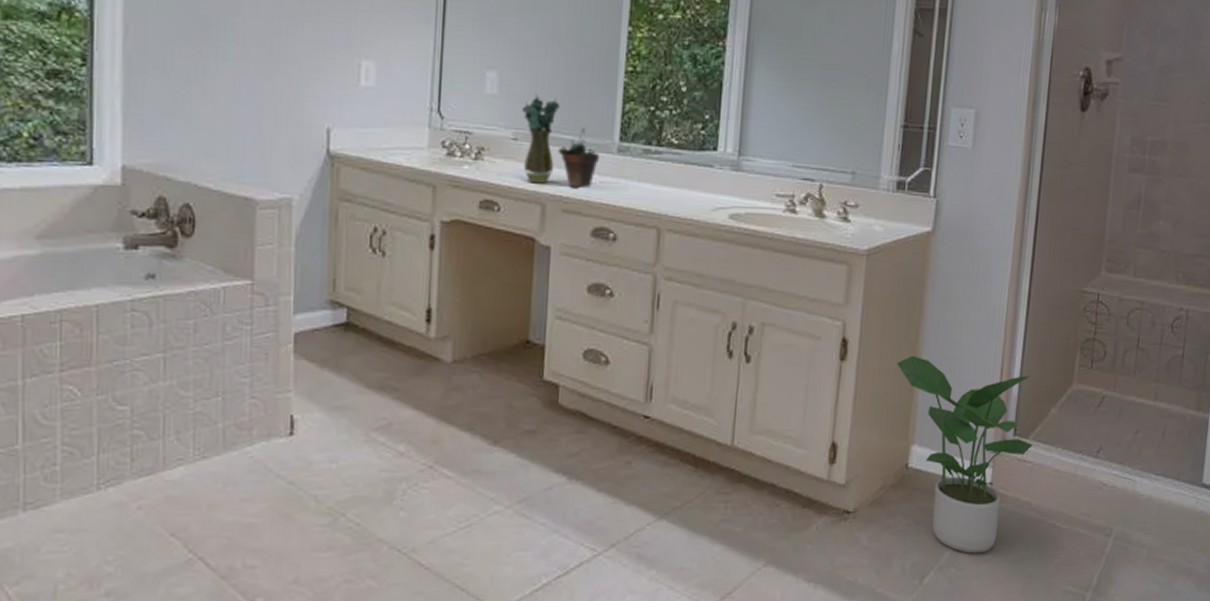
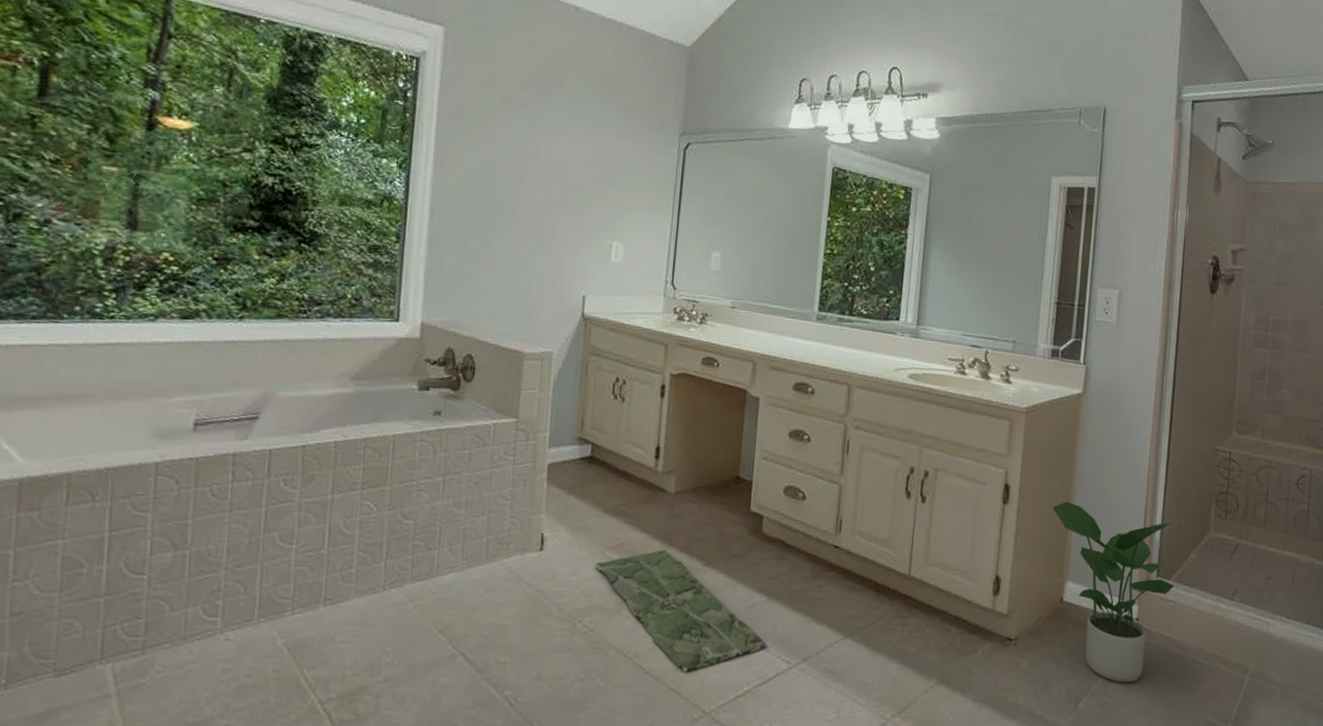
bath mat: none [358,428,567,566] -> present [595,549,767,672]
vase: present [521,94,560,184] -> none [739,270,770,345]
succulent plant: present [558,127,599,188] -> none [768,299,801,349]

